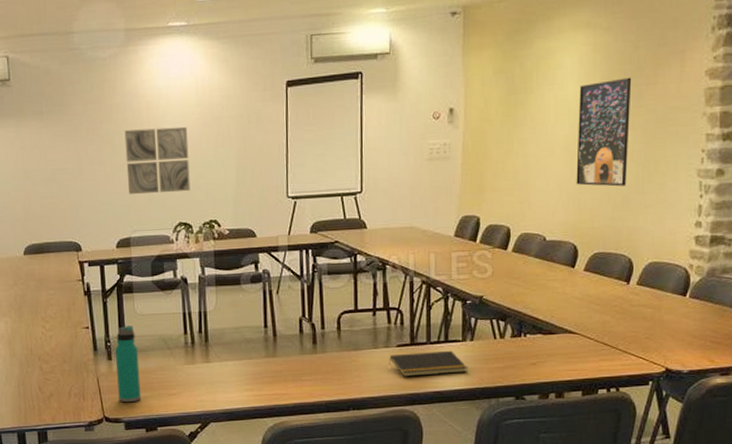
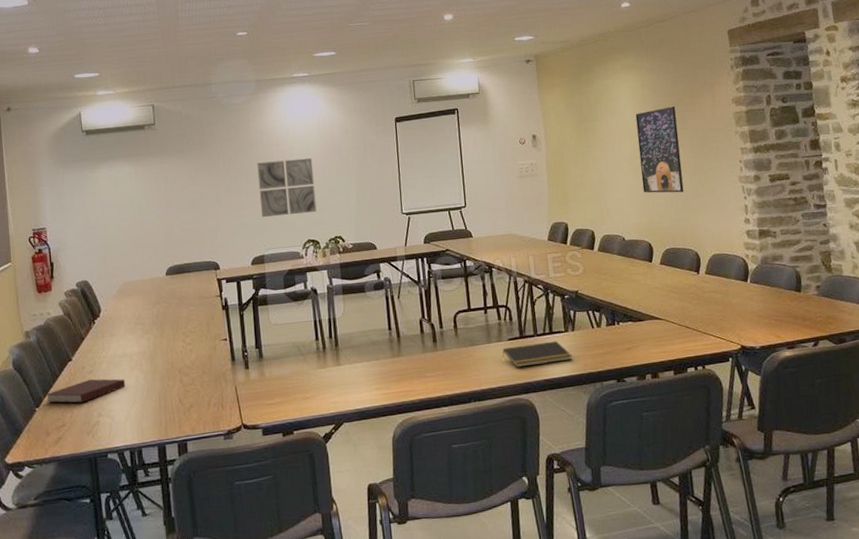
water bottle: present [114,326,141,403] -> none [251,335,277,409]

